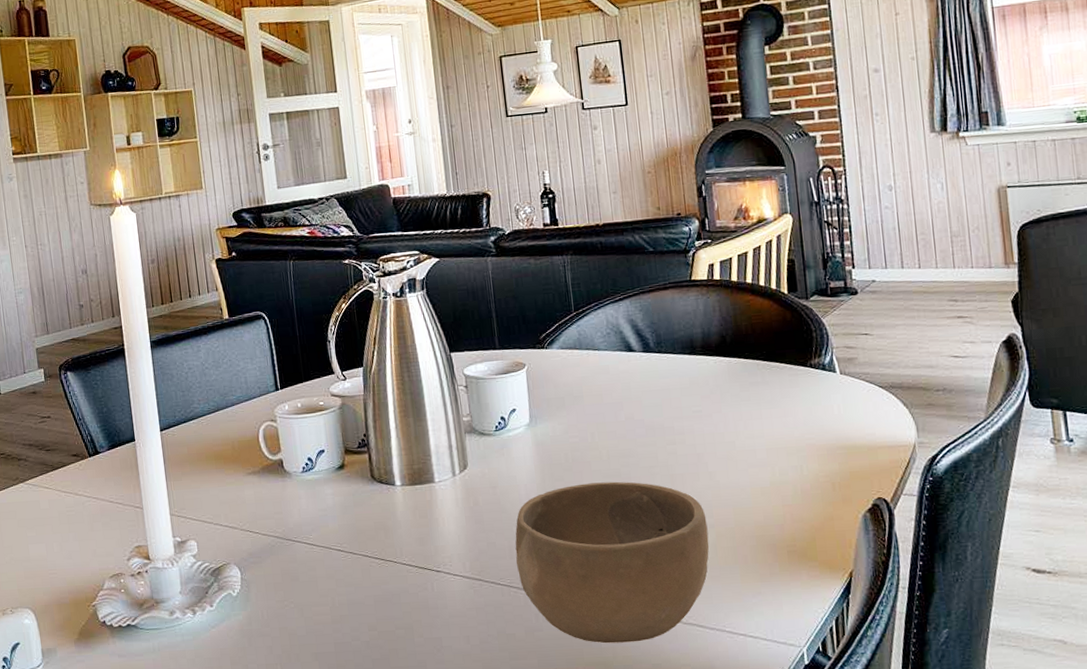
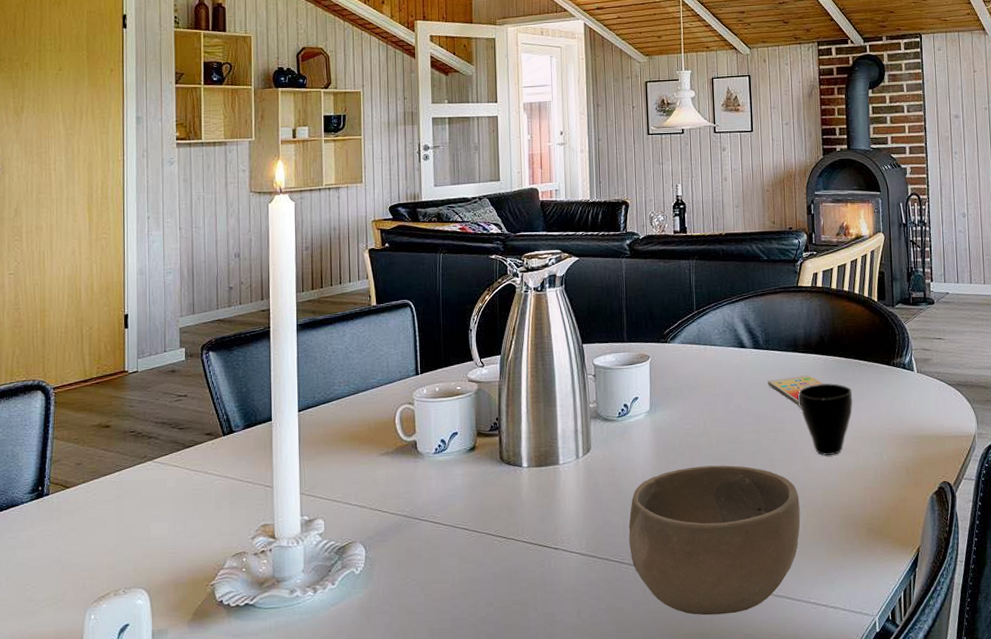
smartphone: none [661,379,728,416] -> present [767,374,824,407]
cup: none [697,389,764,470] -> present [797,383,853,456]

